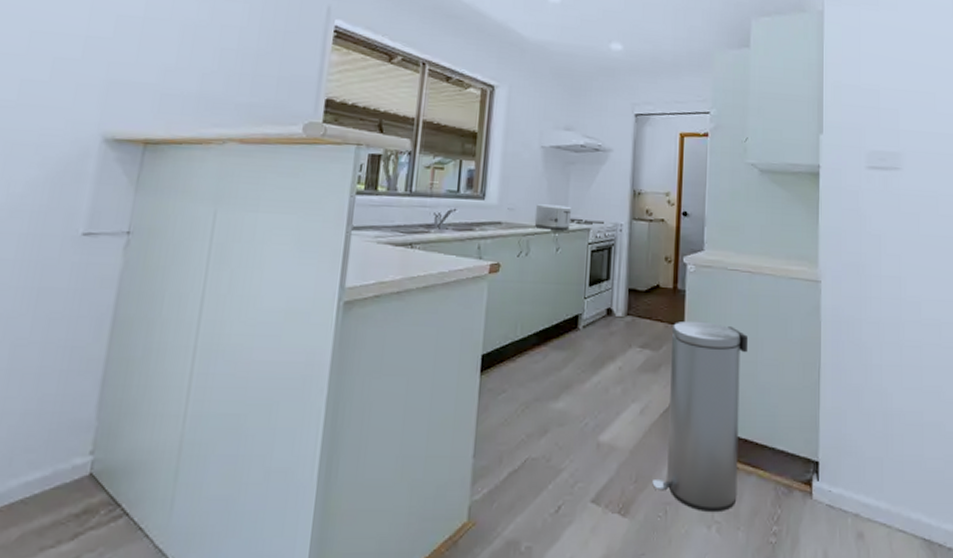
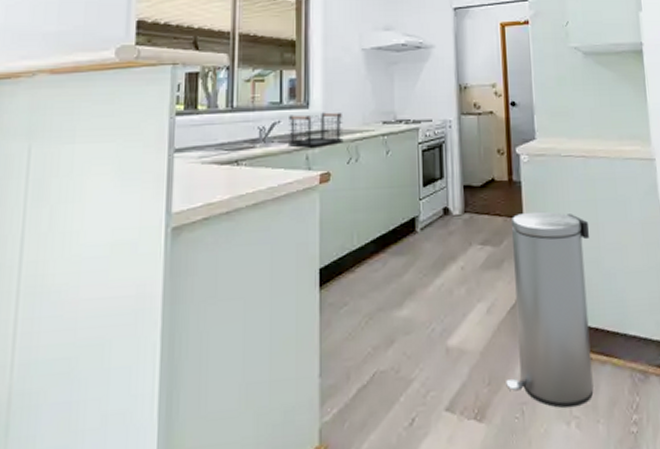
dish rack: none [461,204,517,238] -> present [287,112,344,148]
toaster: present [534,204,571,231] -> none [361,107,398,134]

